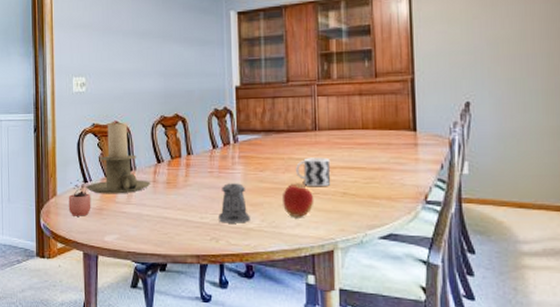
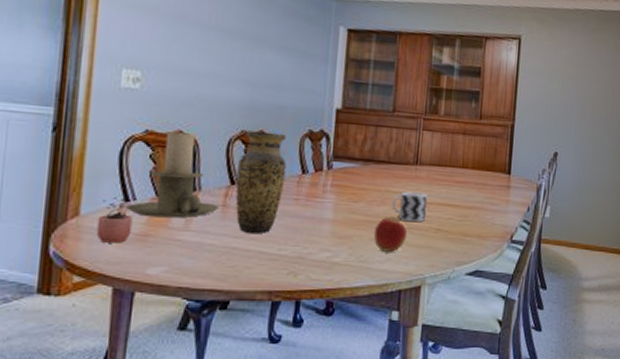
vase: none [160,114,200,204] -> present [235,130,287,233]
pepper shaker: present [219,182,250,223] -> none [300,212,337,257]

